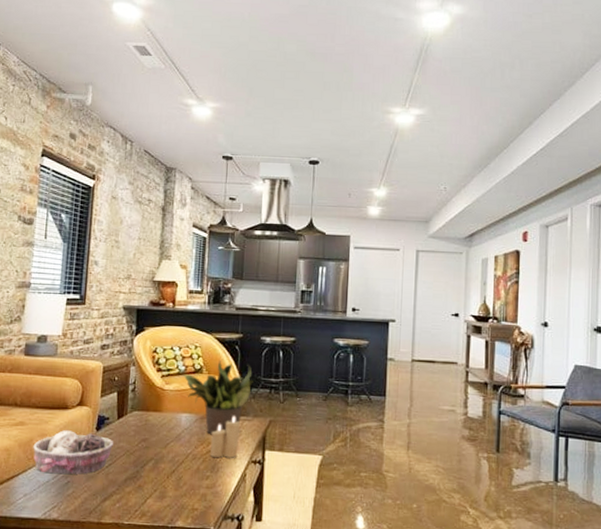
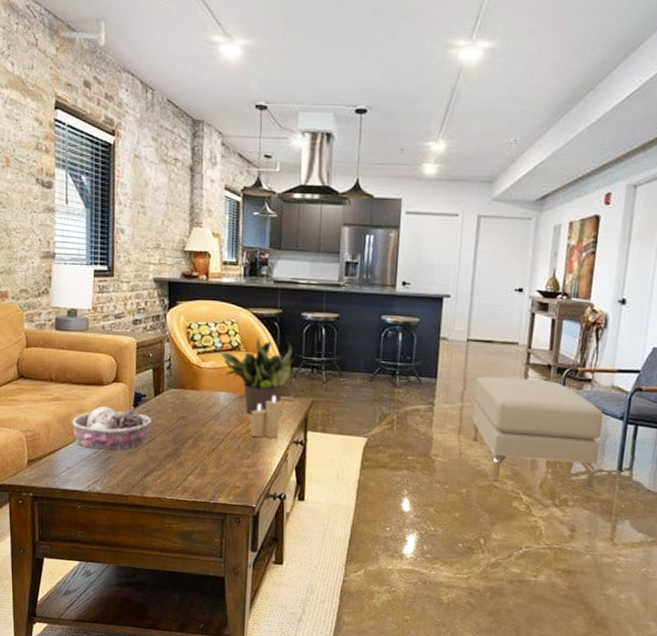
ottoman: none [419,393,538,502] -> present [471,376,604,491]

